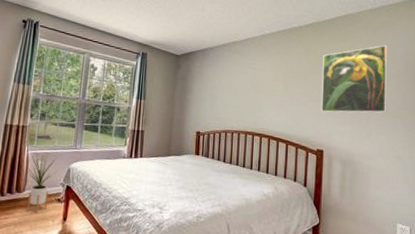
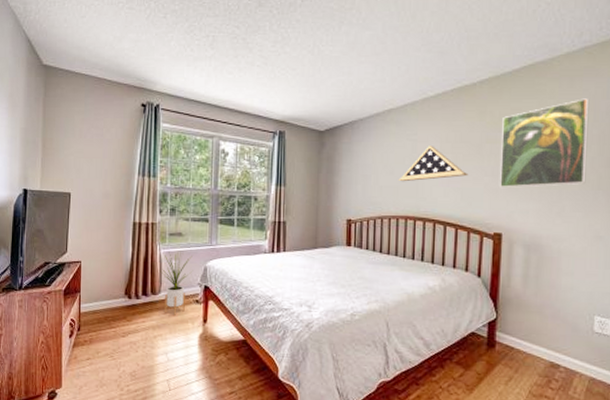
display case: none [240,74,297,103] -> present [398,146,469,182]

